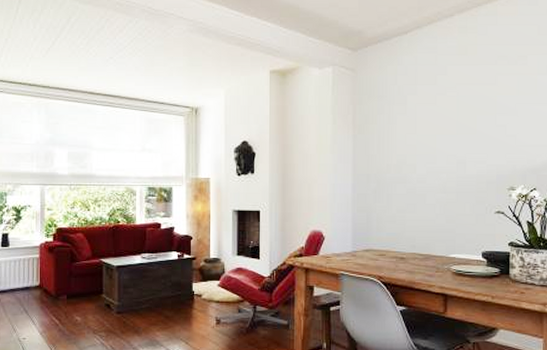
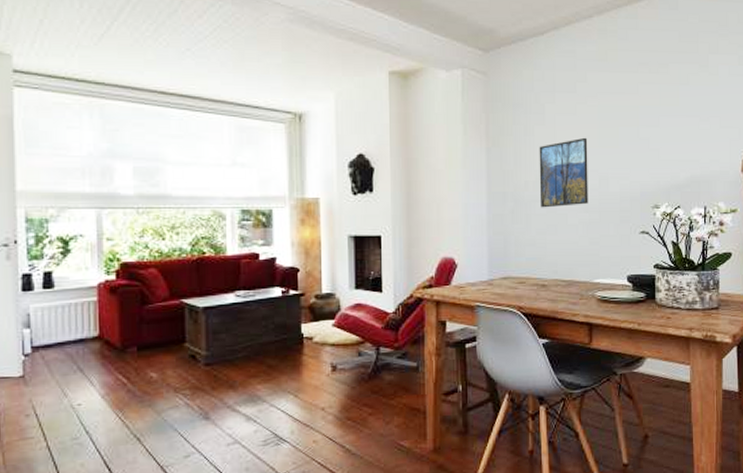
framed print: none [400,125,447,189] -> present [539,137,588,208]

